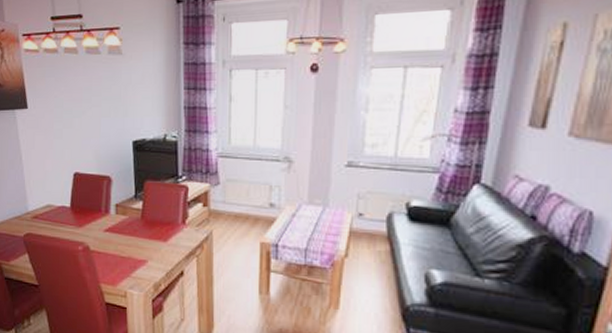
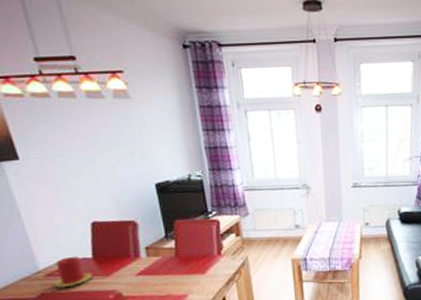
candle: none [37,203,67,232] -> present [54,256,92,288]

